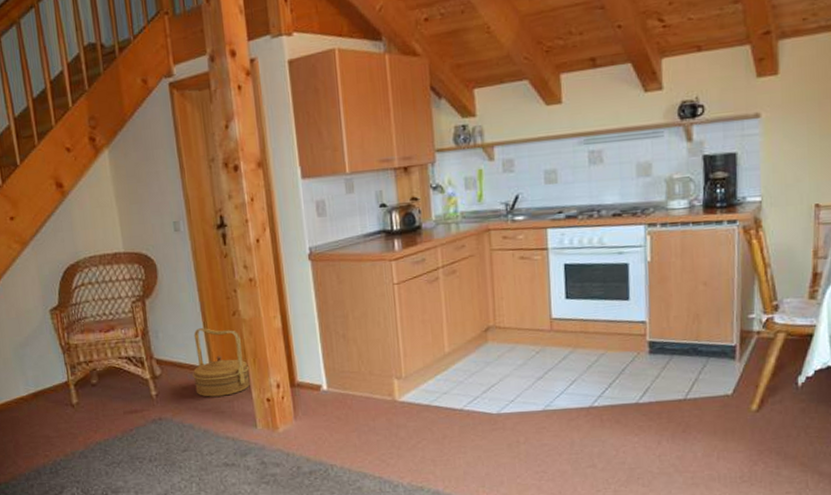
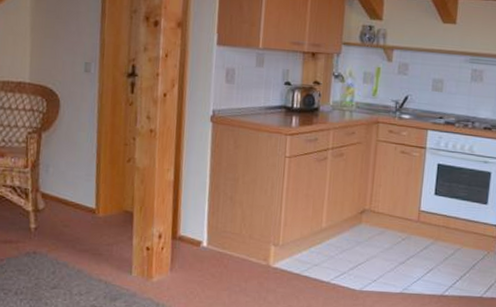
woven basket: present [192,328,250,397] -> none [76,169,135,239]

